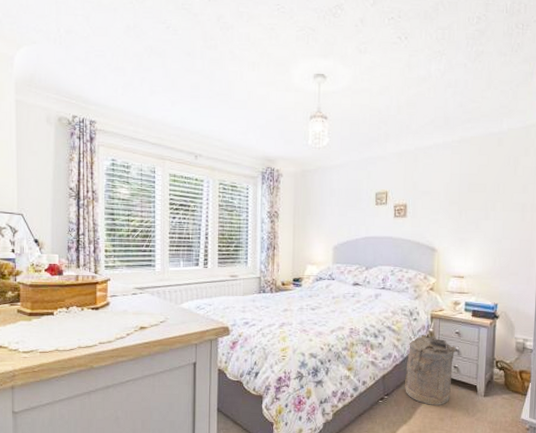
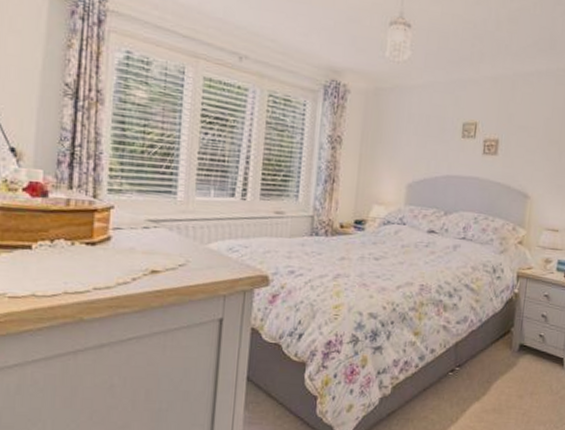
laundry hamper: present [405,334,457,405] -> none [480,295,544,380]

